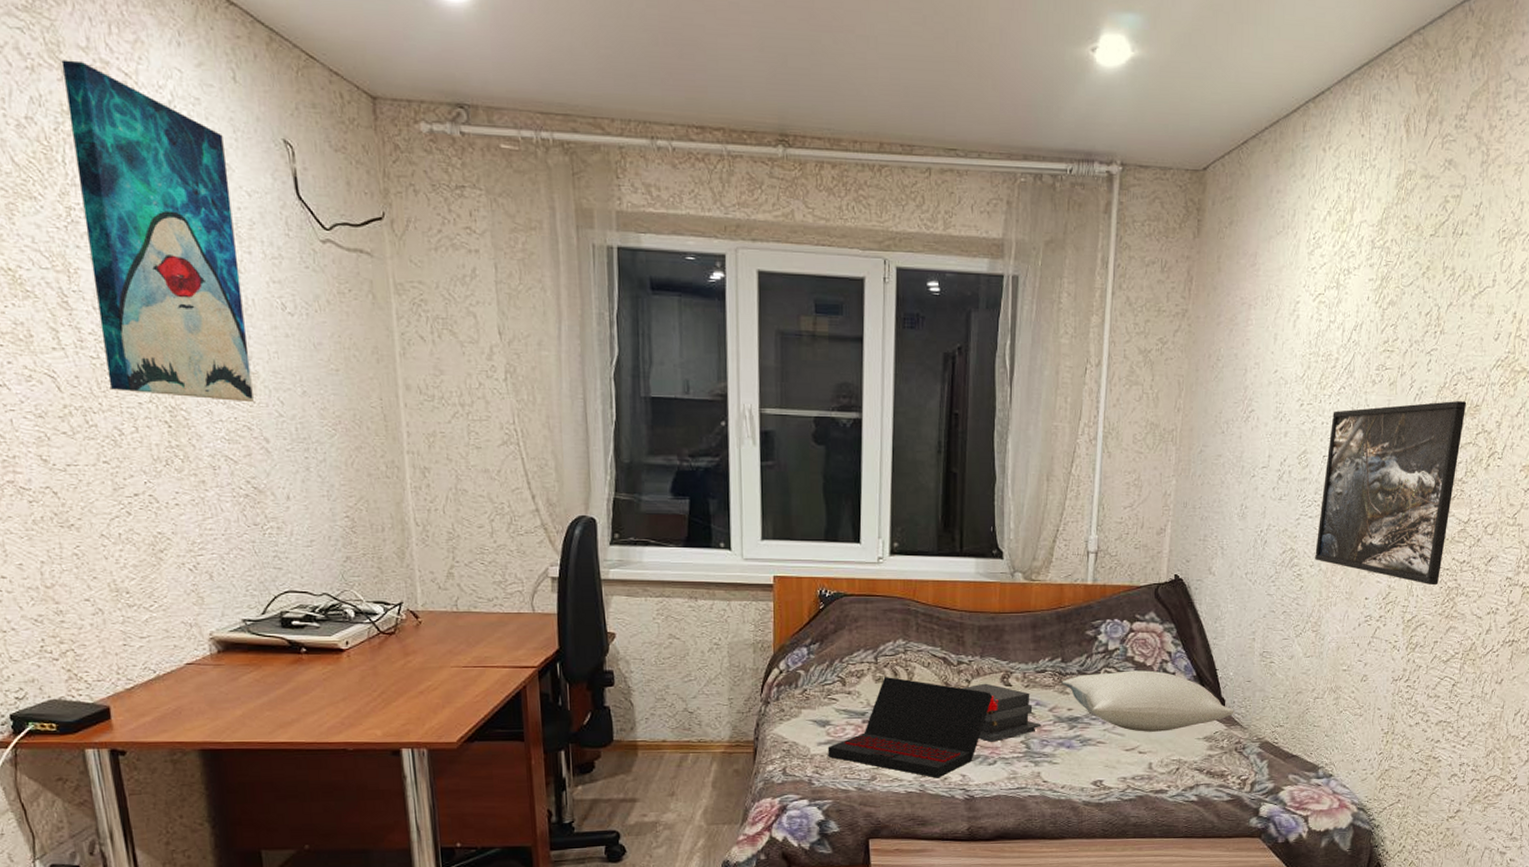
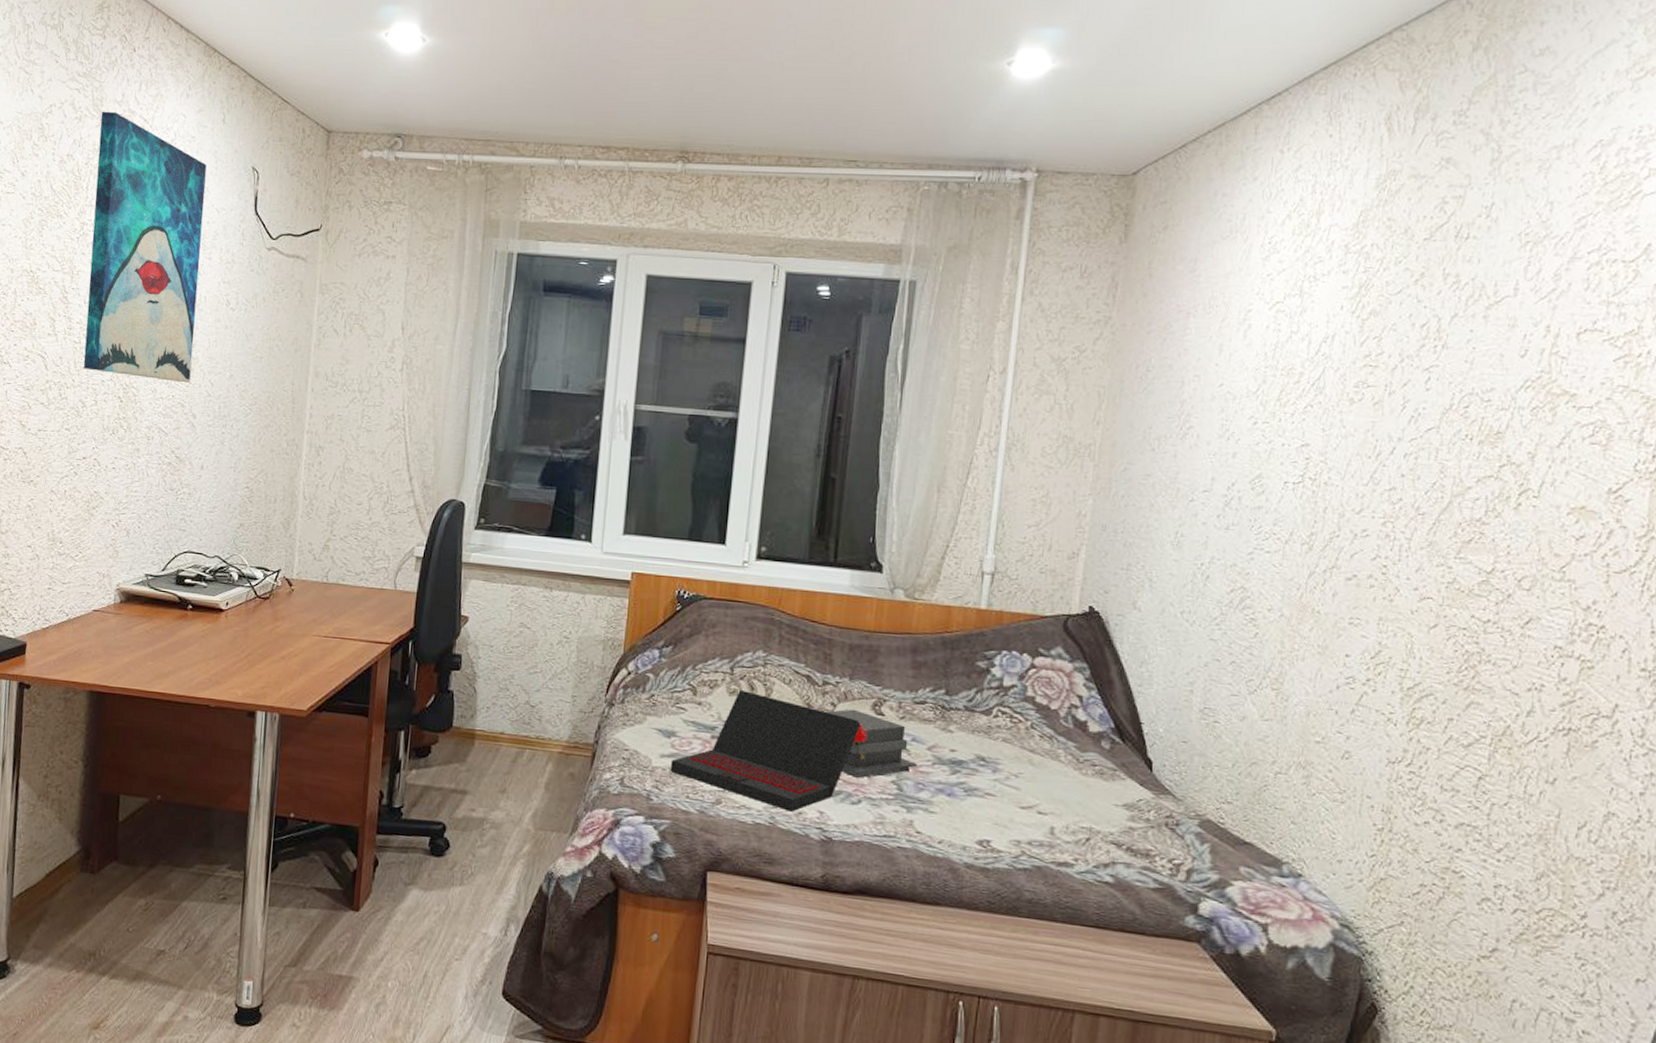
pillow: present [1061,670,1234,732] -> none [944,711,1165,791]
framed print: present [1315,401,1467,586] -> none [1274,426,1484,648]

